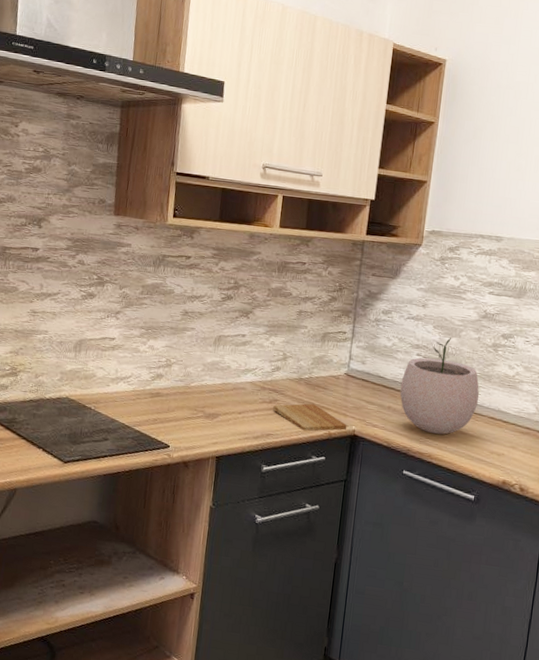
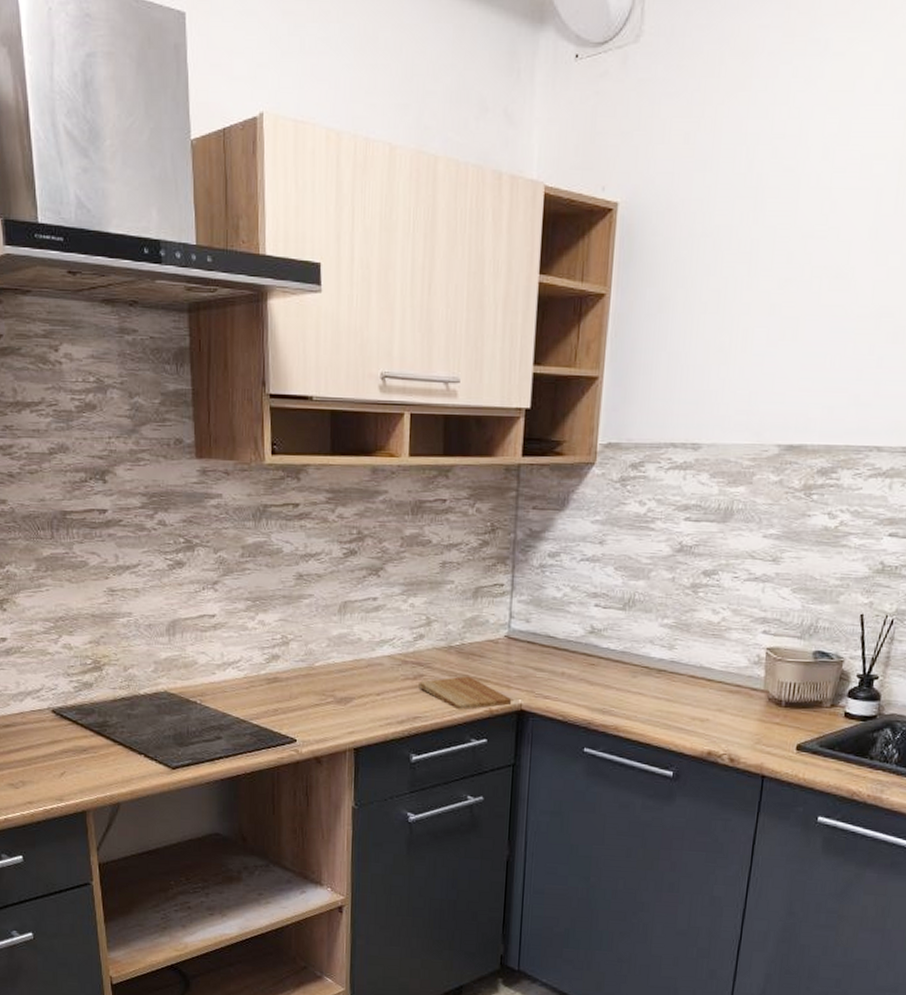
plant pot: present [400,337,479,435] -> none [575,580,676,701]

